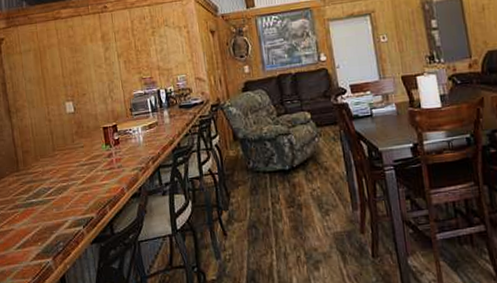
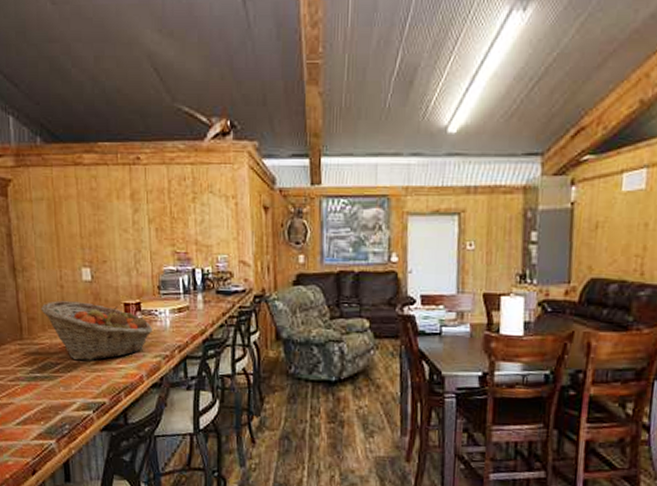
fruit basket: none [33,131,130,183] -> present [41,301,153,361]

